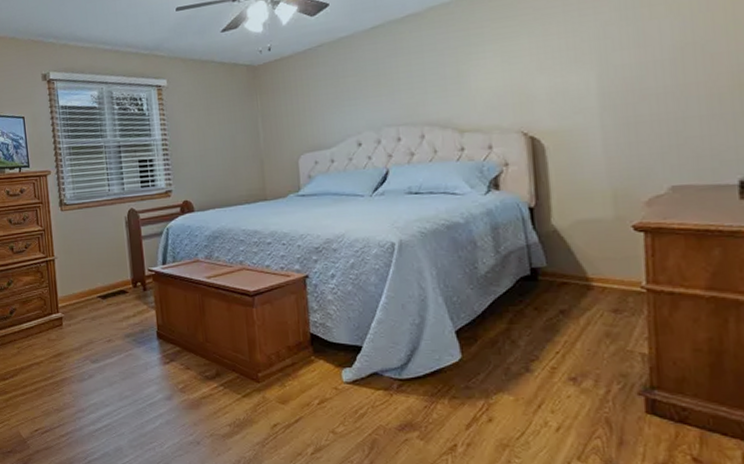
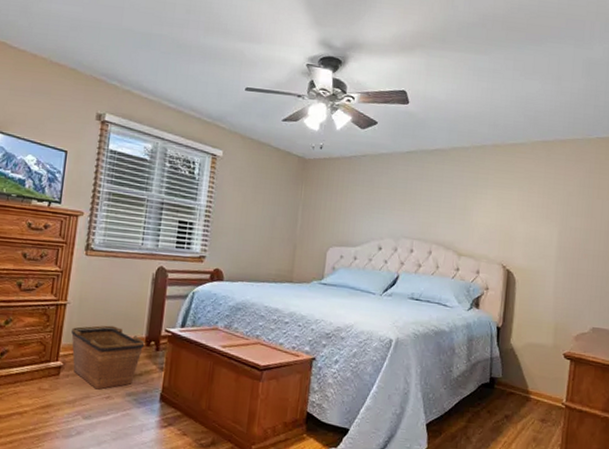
bicycle basket: none [64,273,132,335] -> present [71,325,145,390]

